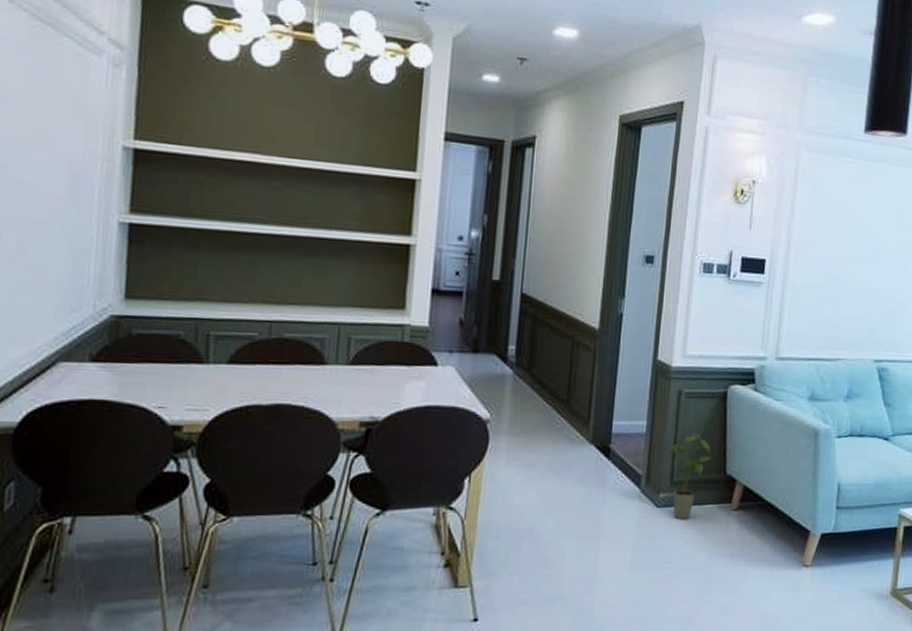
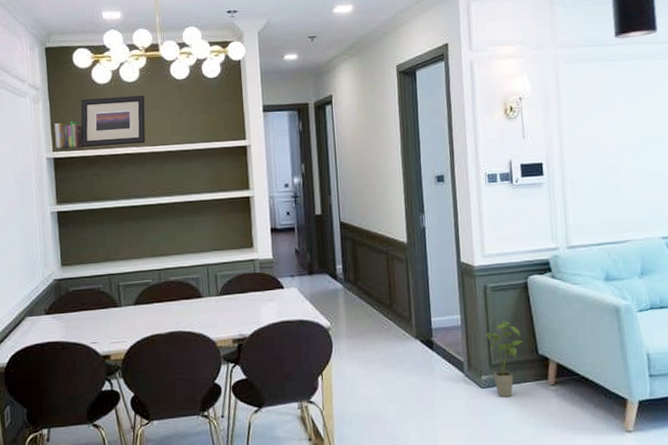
books: none [139,100,184,142] -> present [55,121,83,150]
picture frame: none [178,76,283,152] -> present [80,95,146,147]

